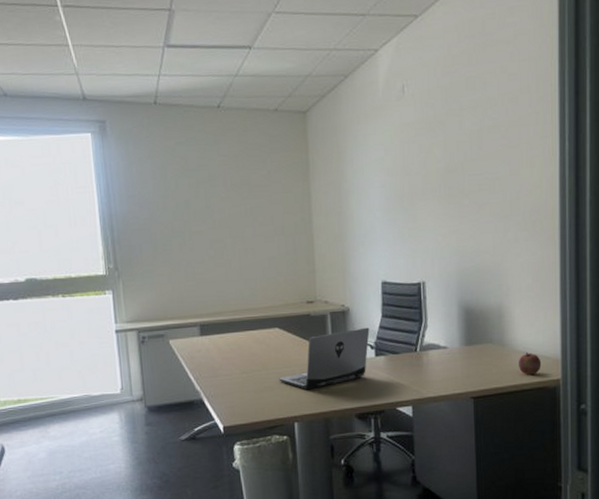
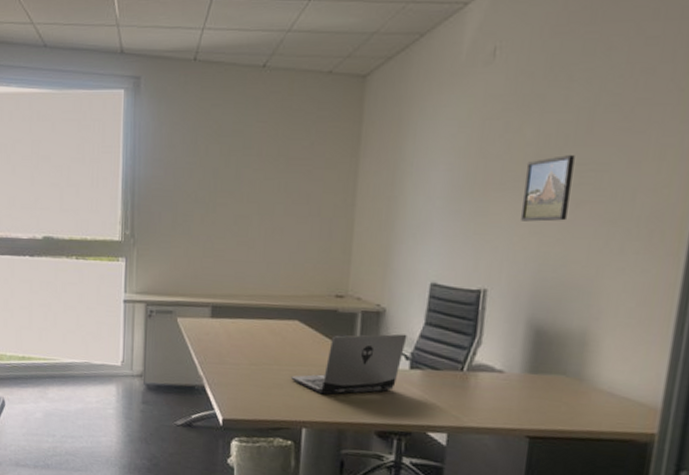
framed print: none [439,168,474,223] -> present [520,155,575,222]
apple: present [519,353,541,375] -> none [598,394,632,423]

